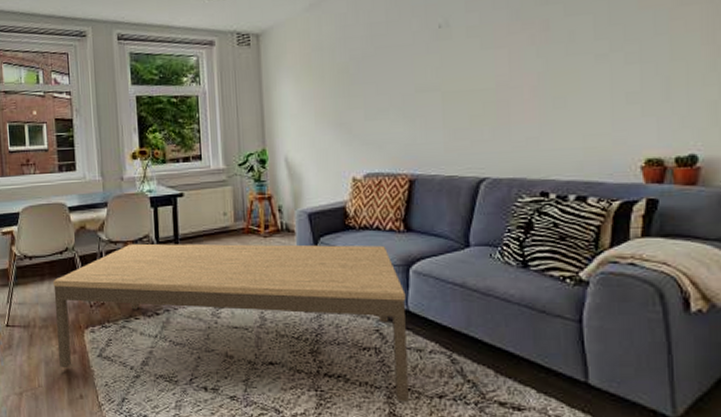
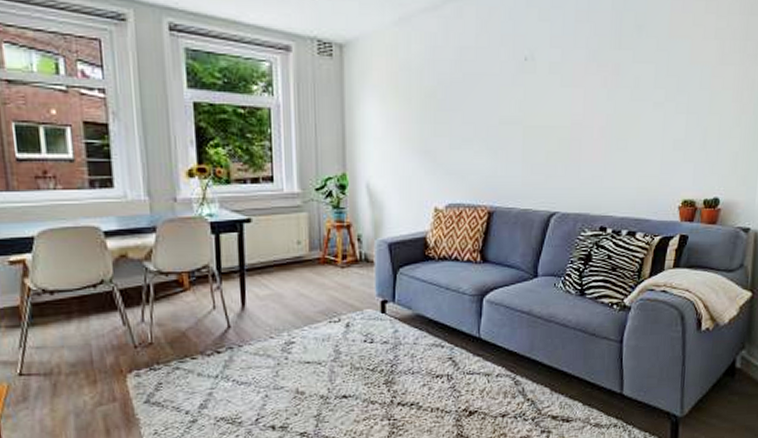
coffee table: present [53,243,409,402] -> none [84,274,479,423]

